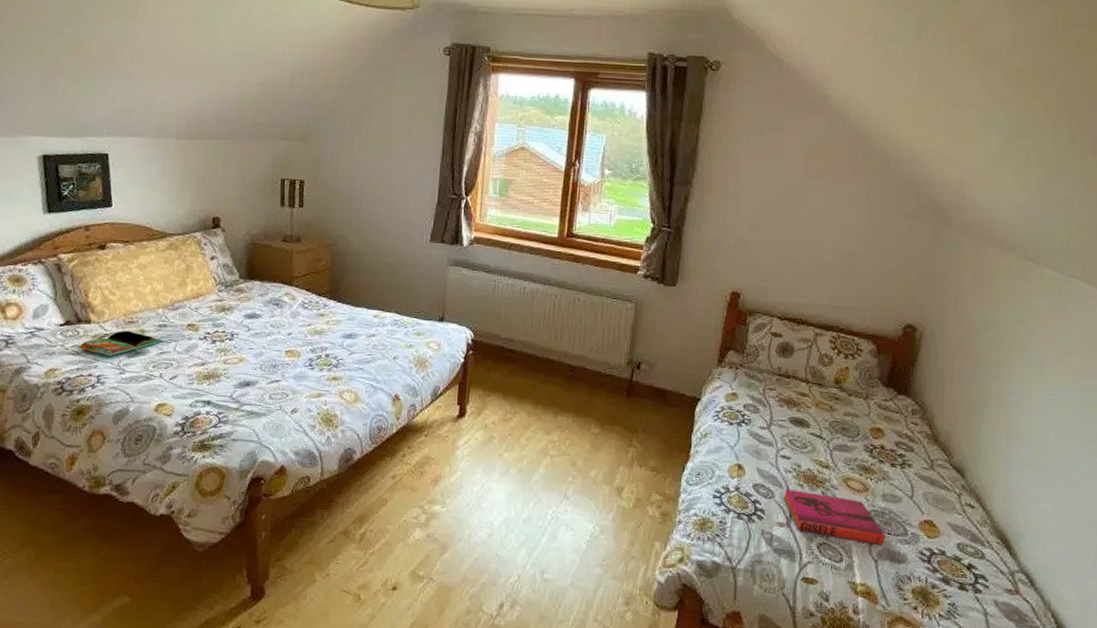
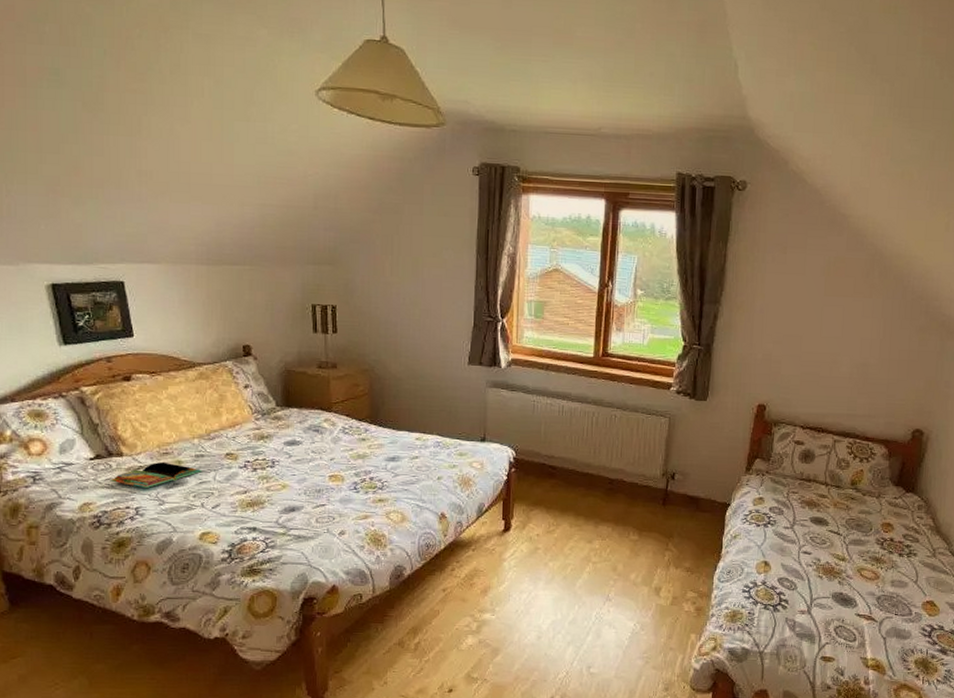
hardback book: present [783,489,885,545] -> none [805,581,892,625]

